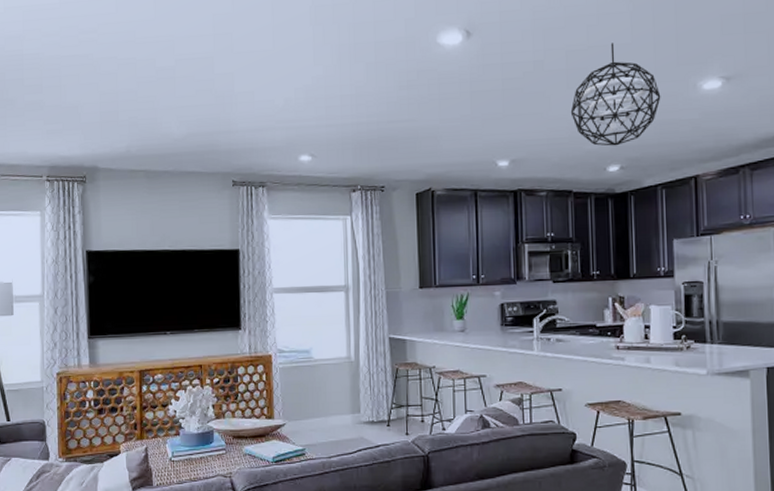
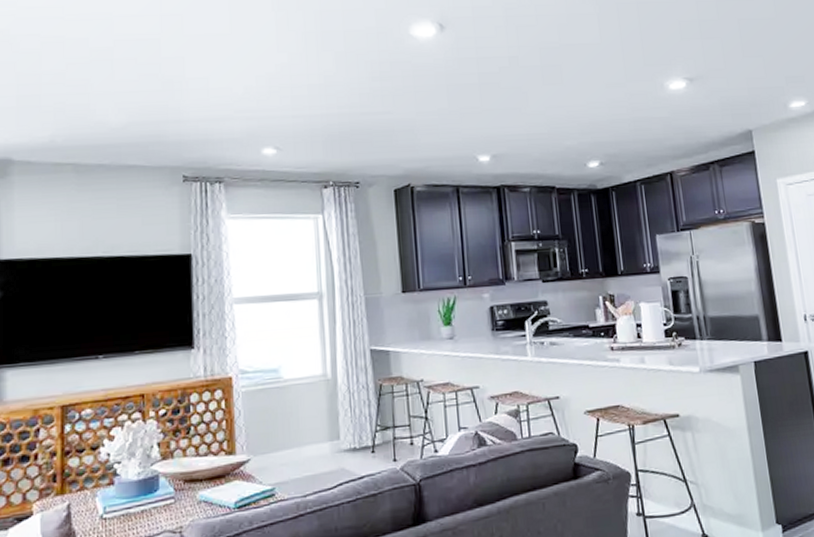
pendant light: present [570,43,661,146] -> none [548,42,633,142]

